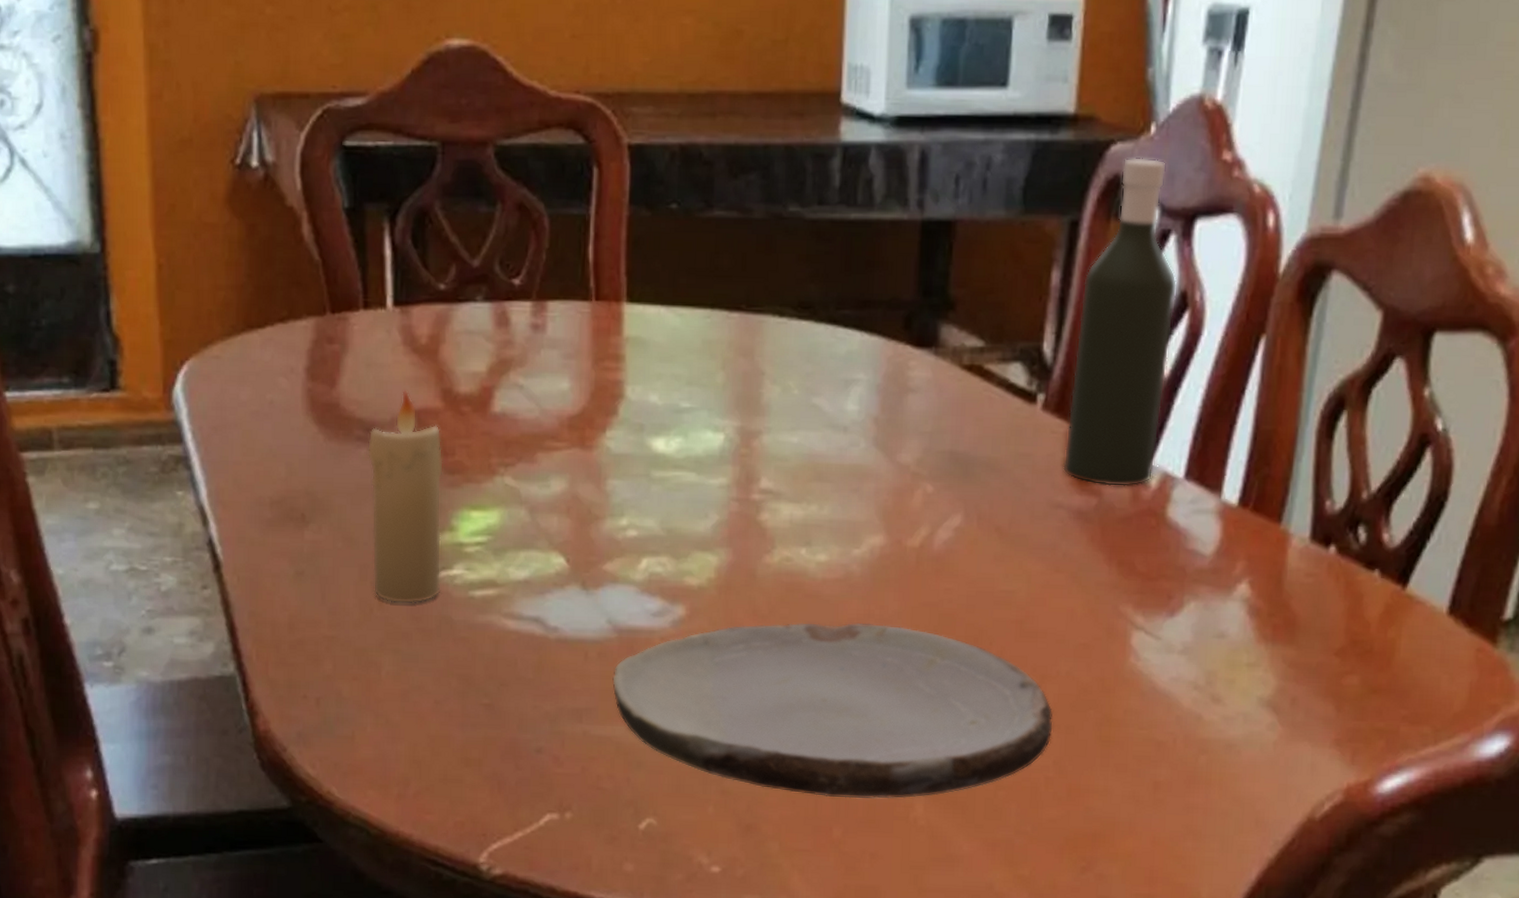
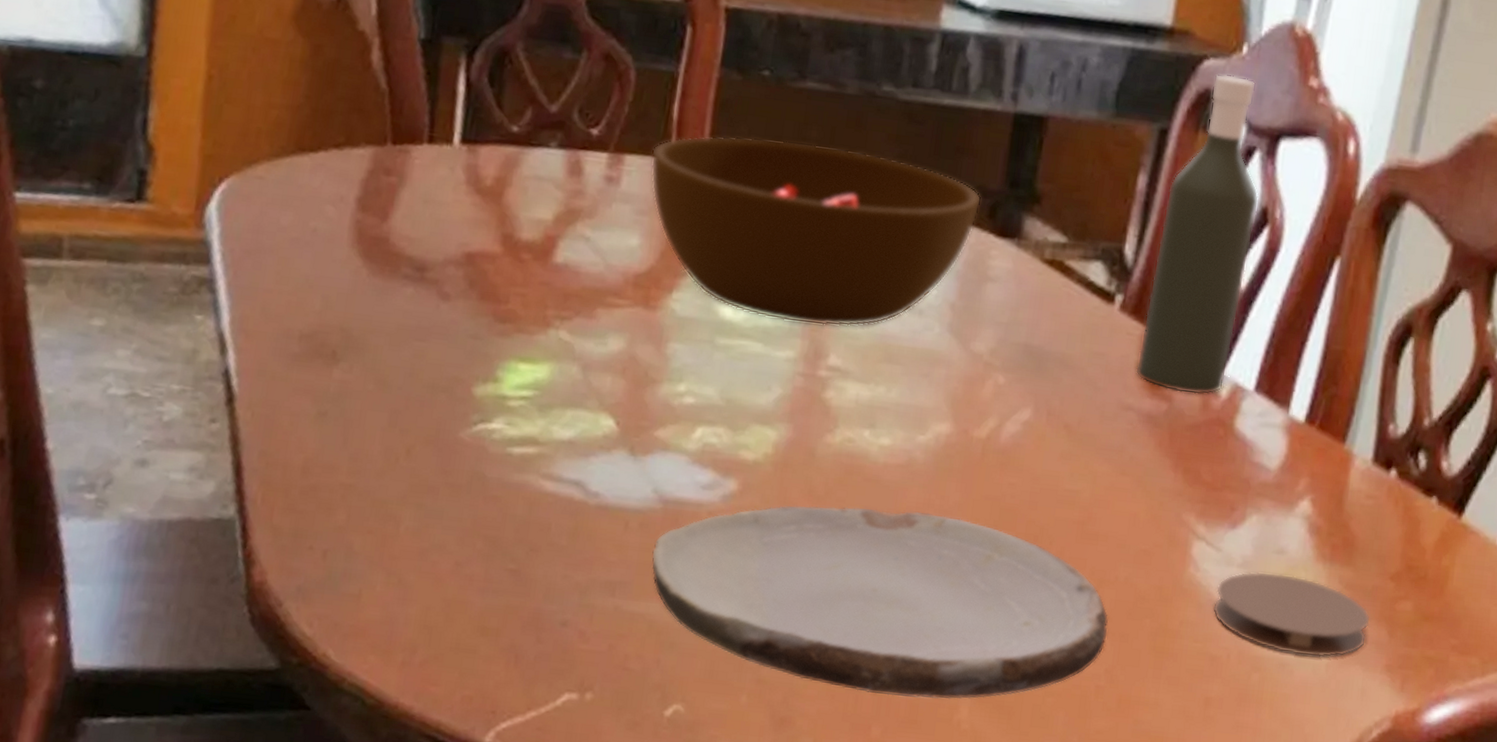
candle: present [367,390,444,604] -> none [401,231,497,457]
bowl: none [572,271,896,451] -> present [651,135,982,327]
coaster: none [1156,656,1316,737] -> present [1213,571,1369,658]

